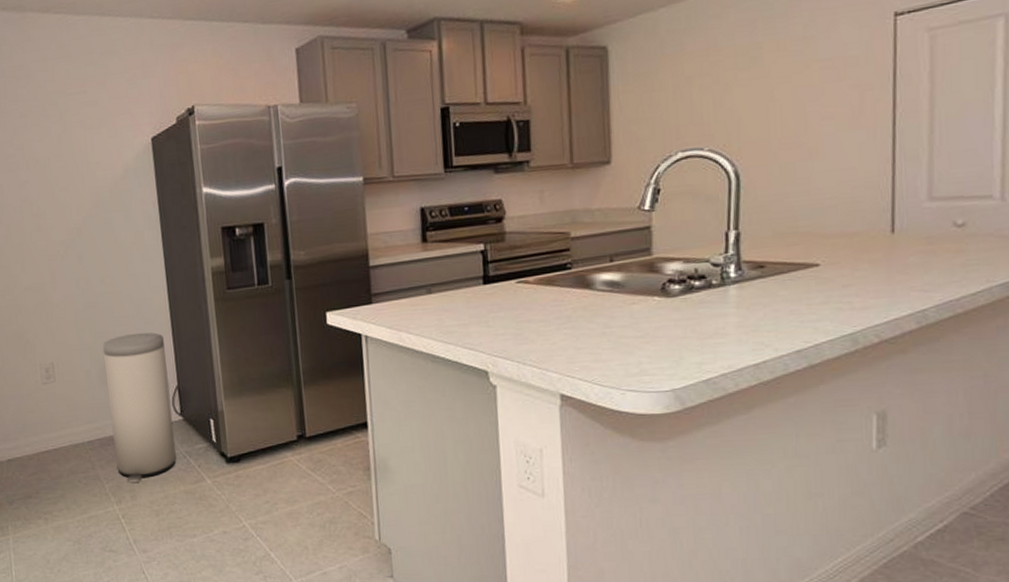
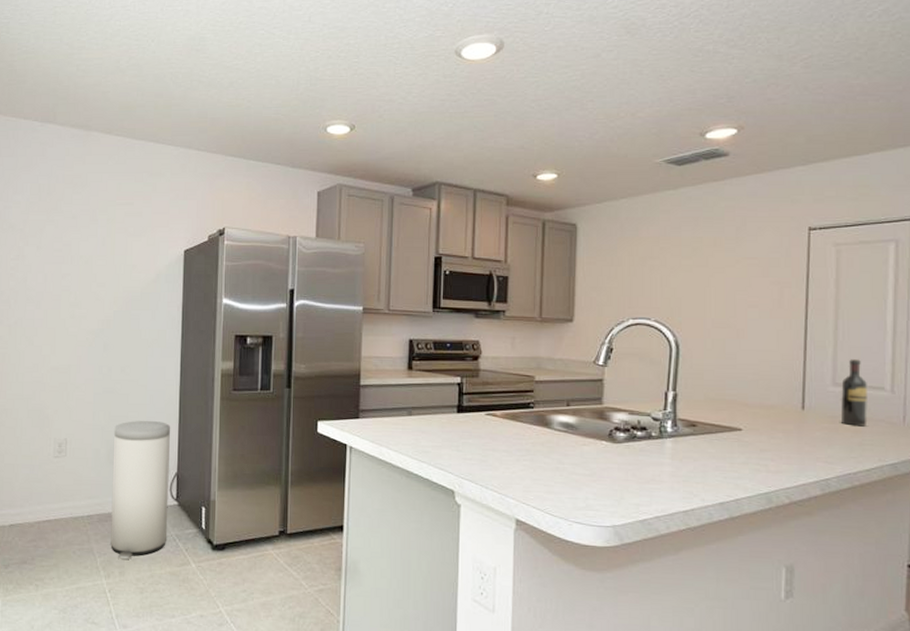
wine bottle: none [938,166,973,245] -> present [840,359,869,427]

